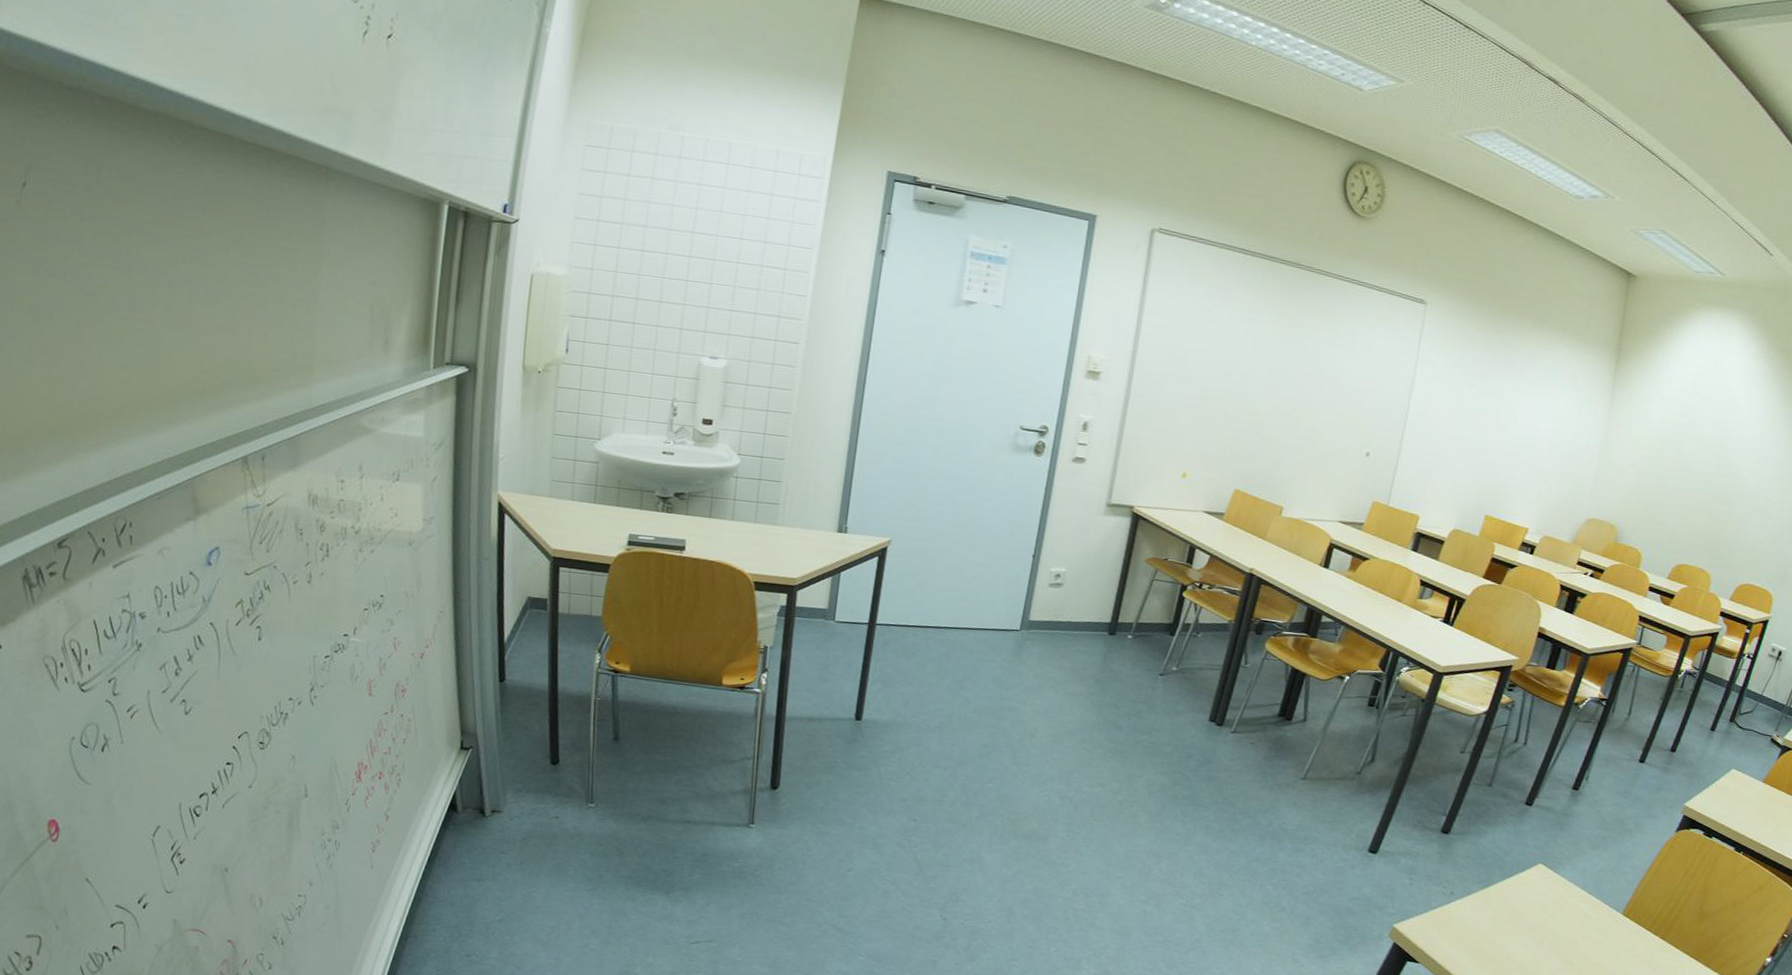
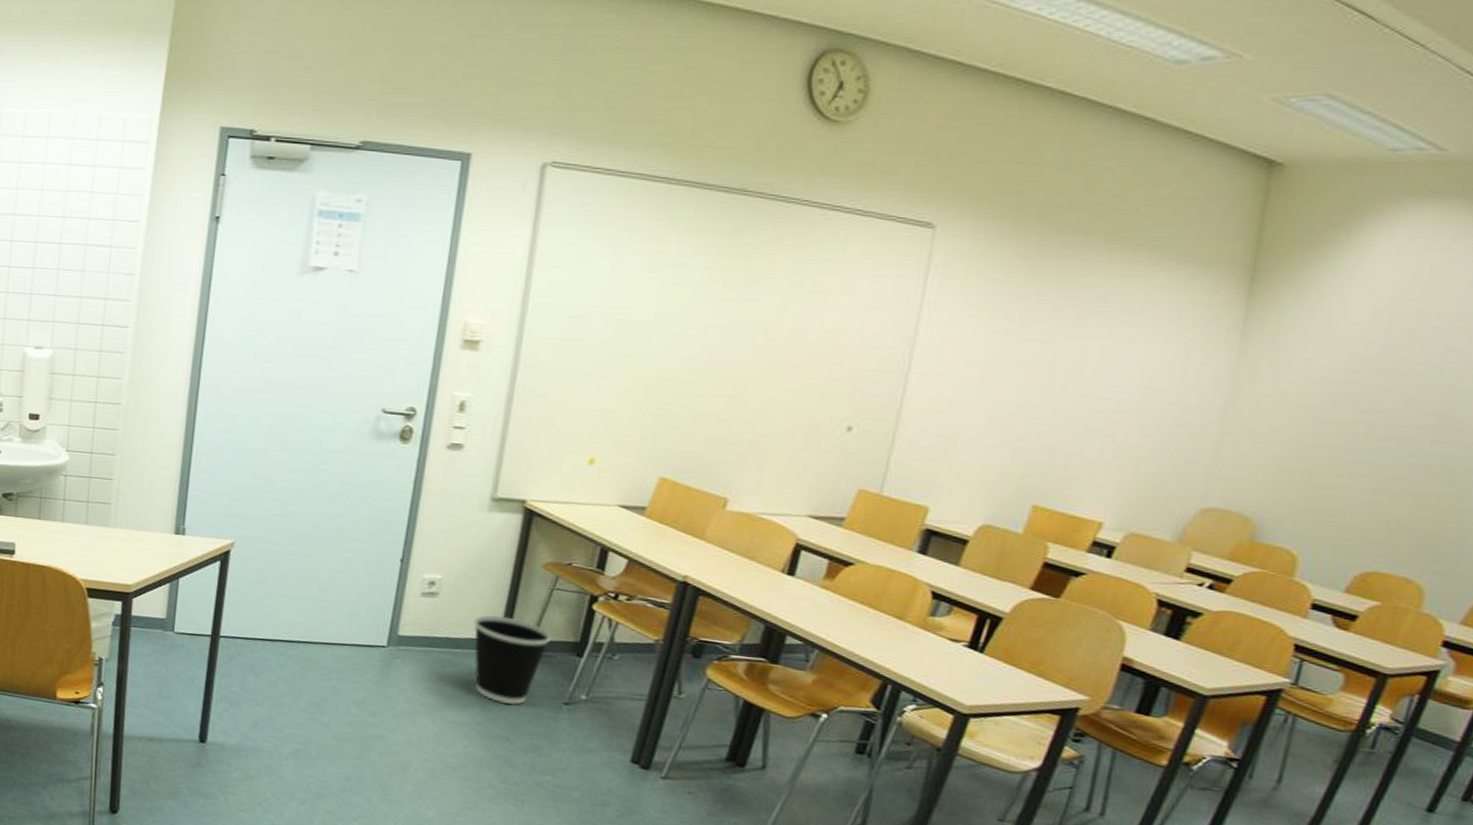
wastebasket: none [1090,601,1152,678] -> present [474,614,552,706]

